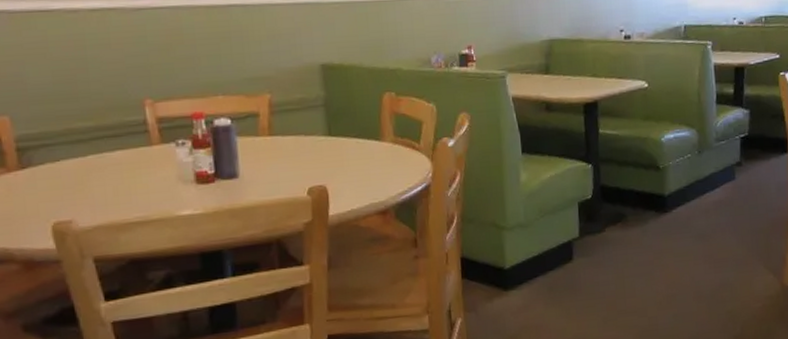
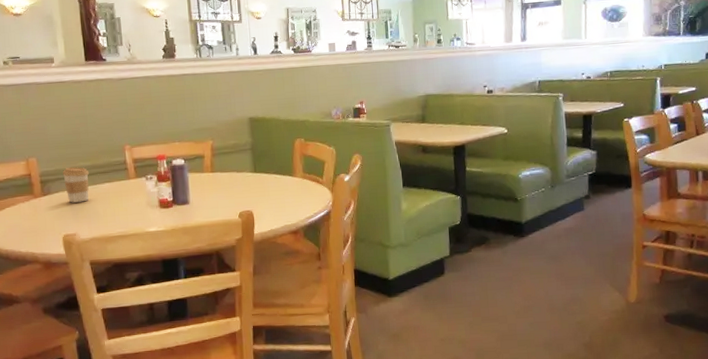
coffee cup: none [50,128,92,179] -> present [62,167,90,203]

